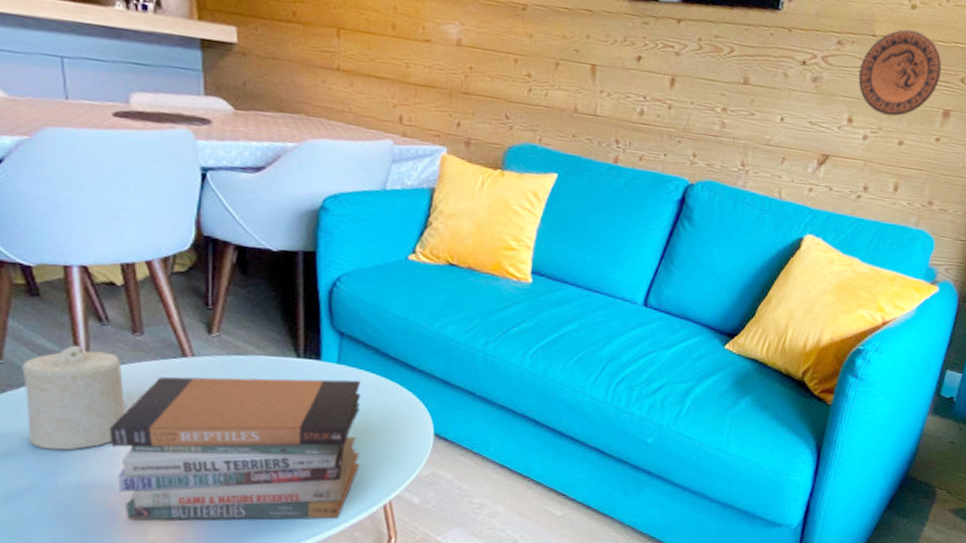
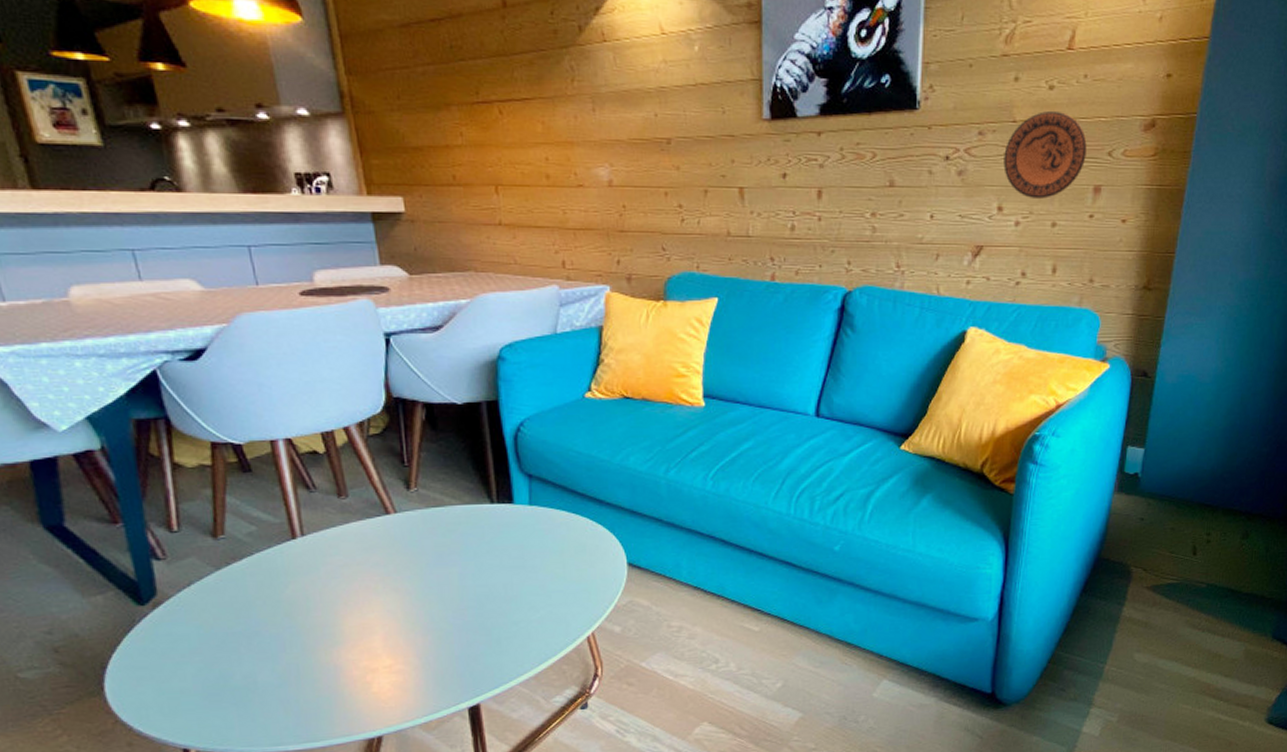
candle: present [21,345,127,450] -> none [242,513,341,615]
book stack: present [110,376,361,521] -> none [327,519,561,674]

